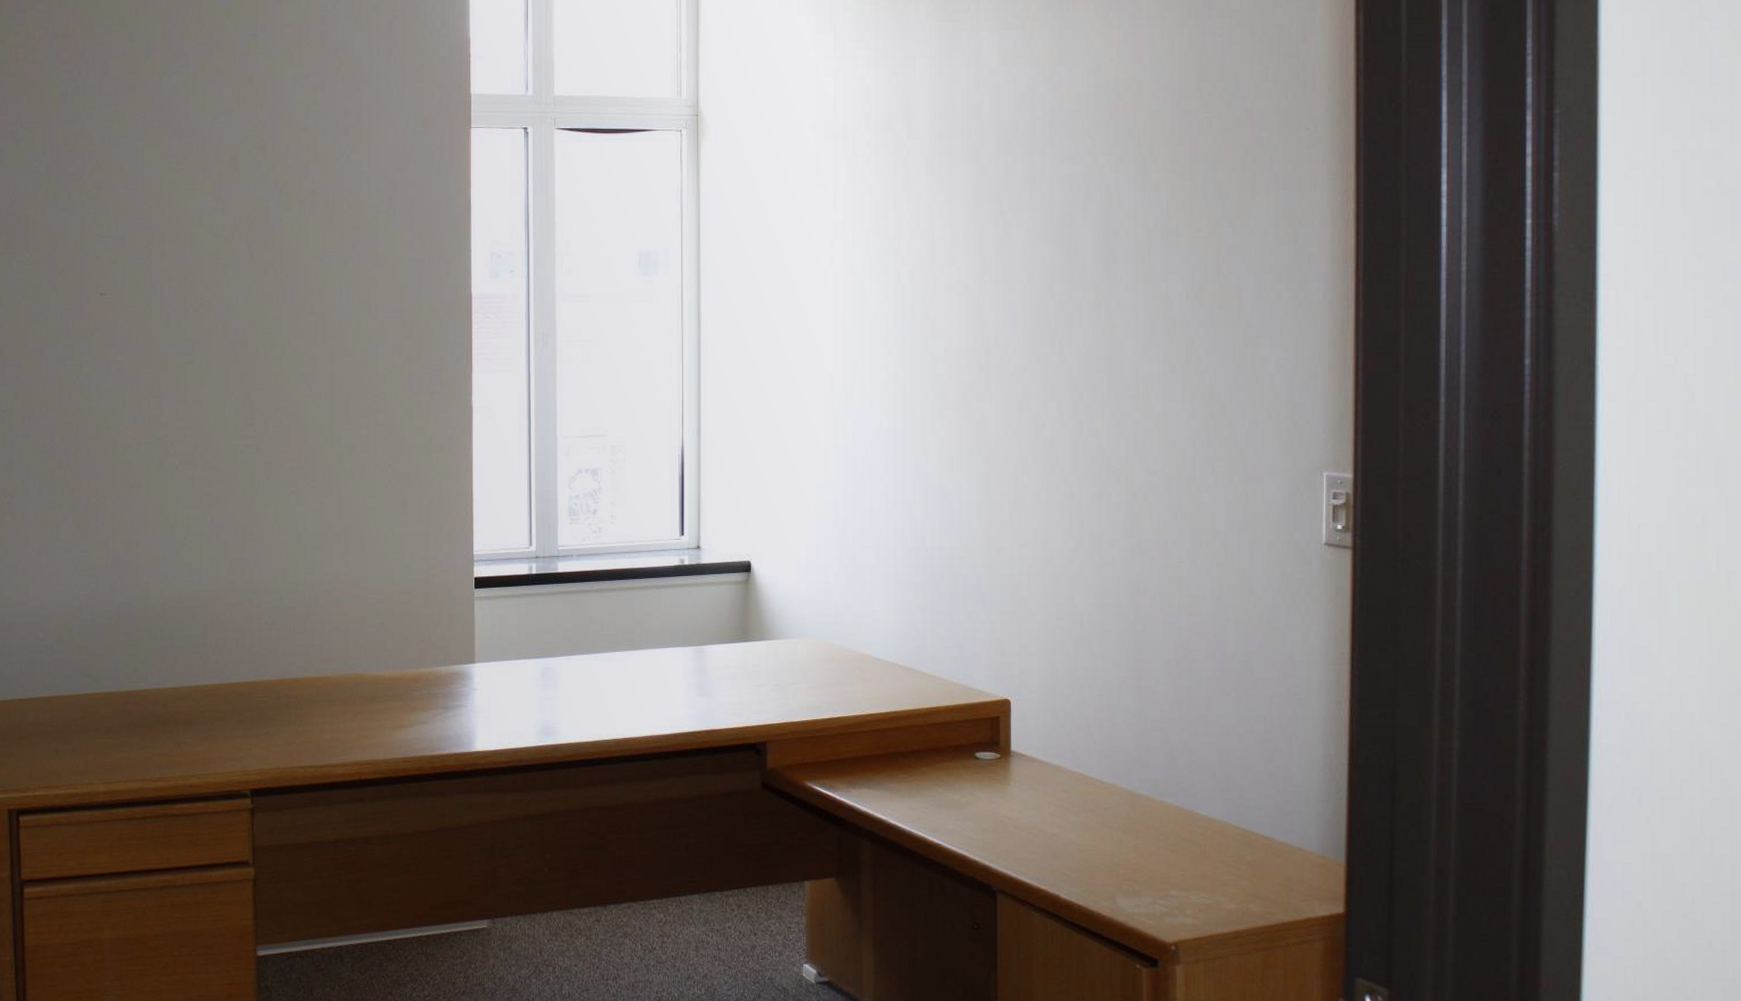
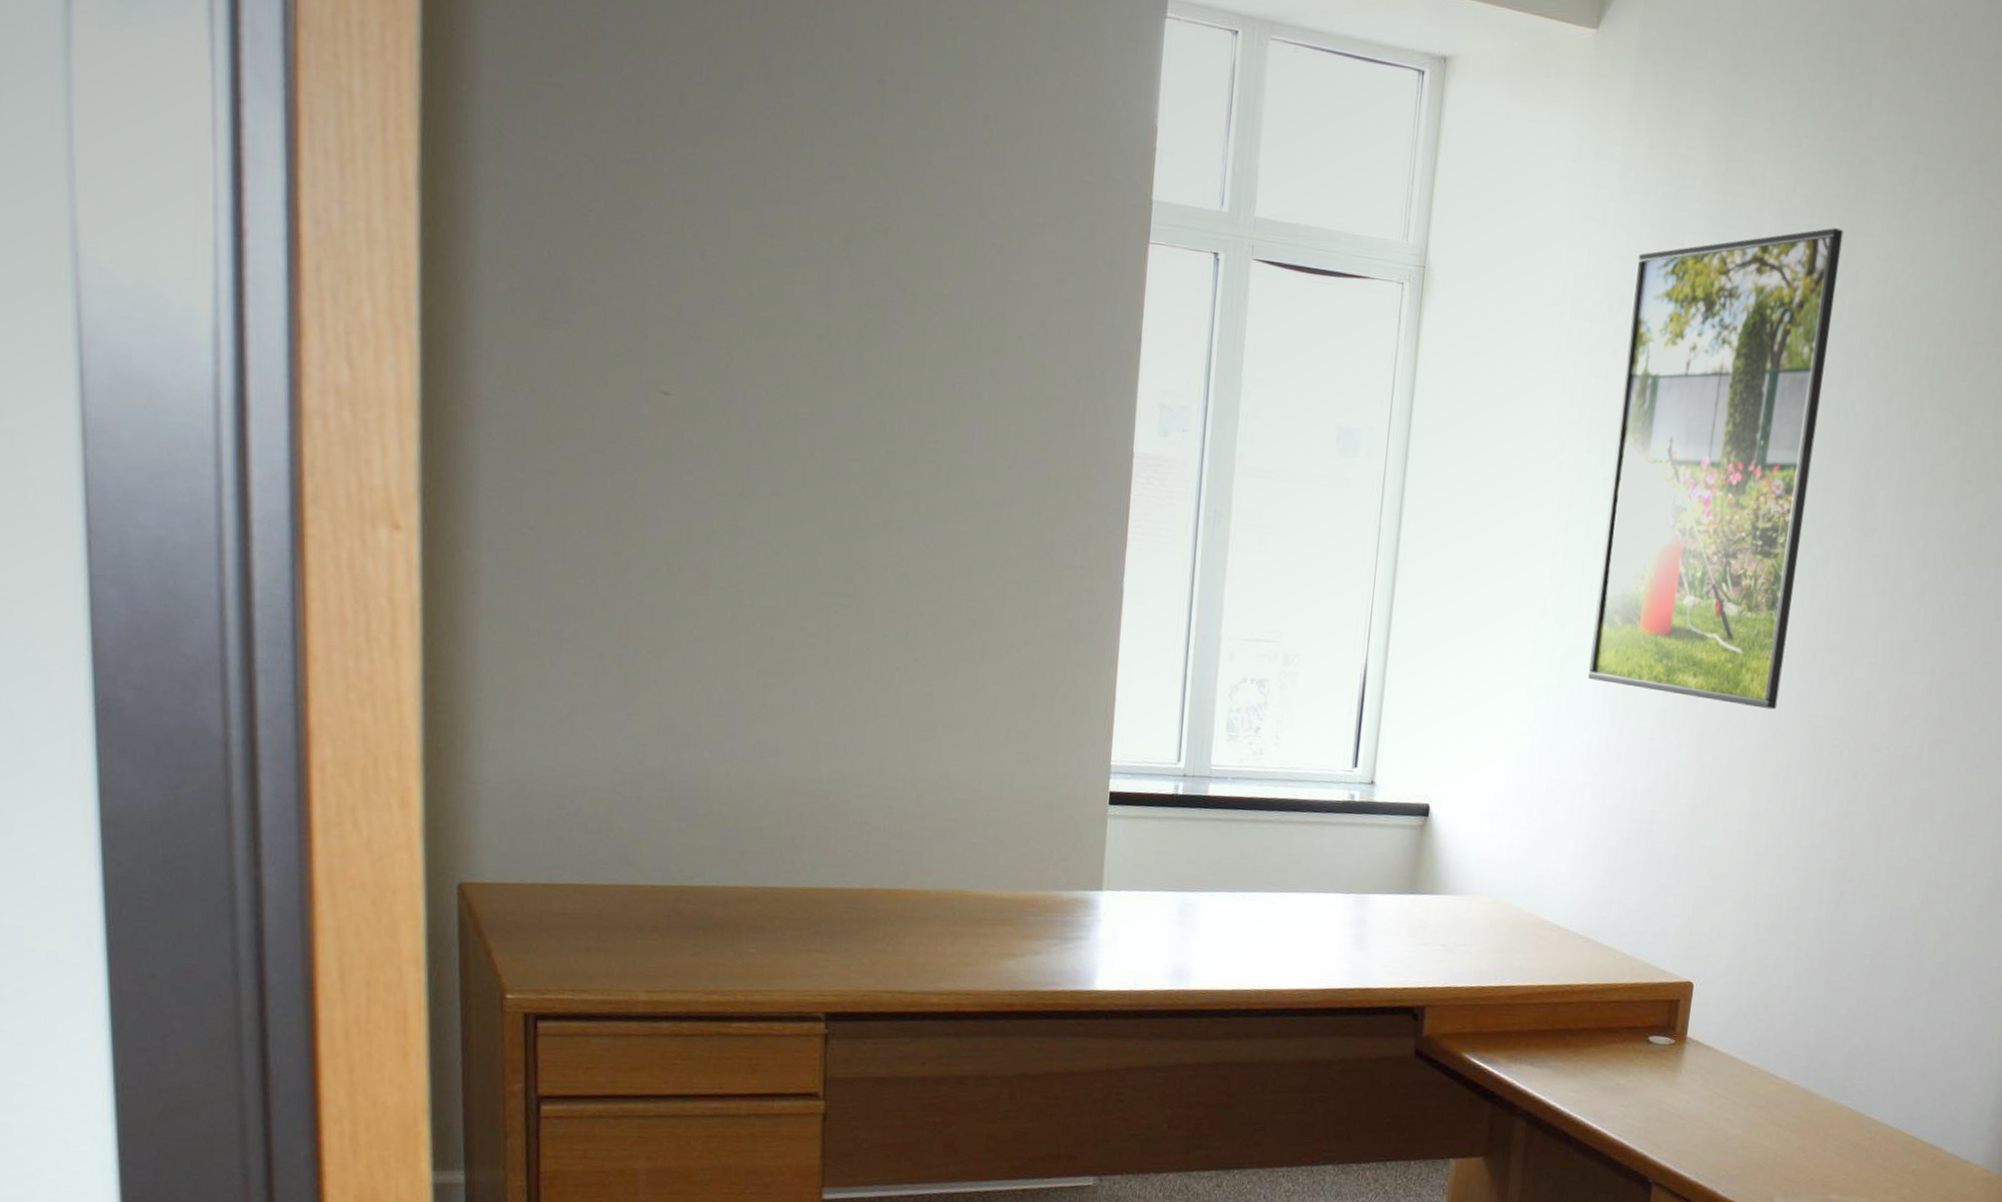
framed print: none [878,35,1054,447] -> present [1588,228,1844,710]

